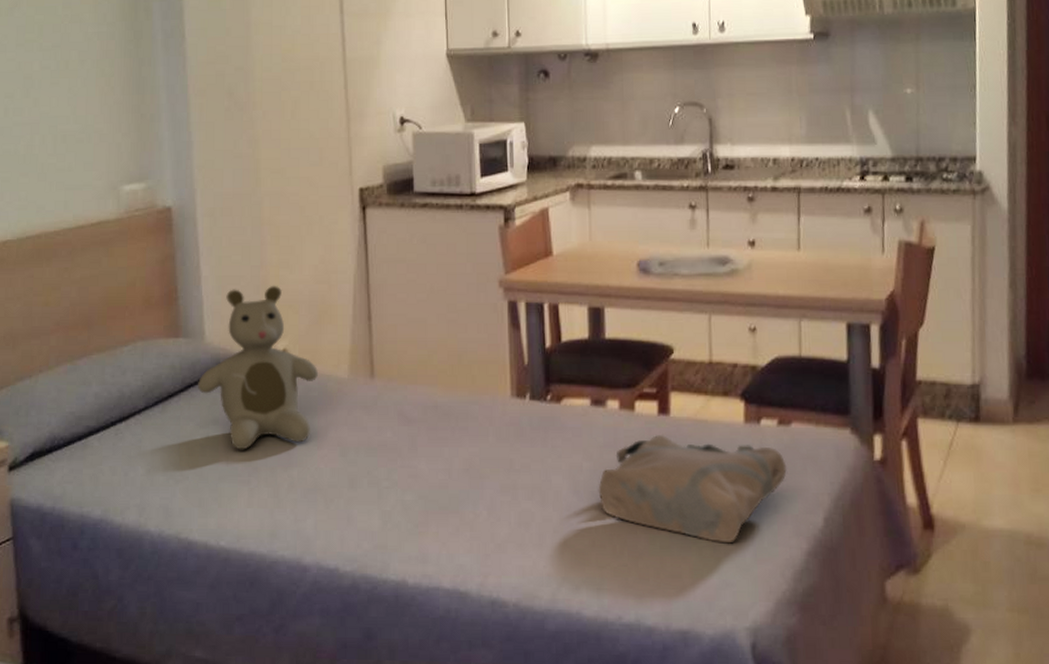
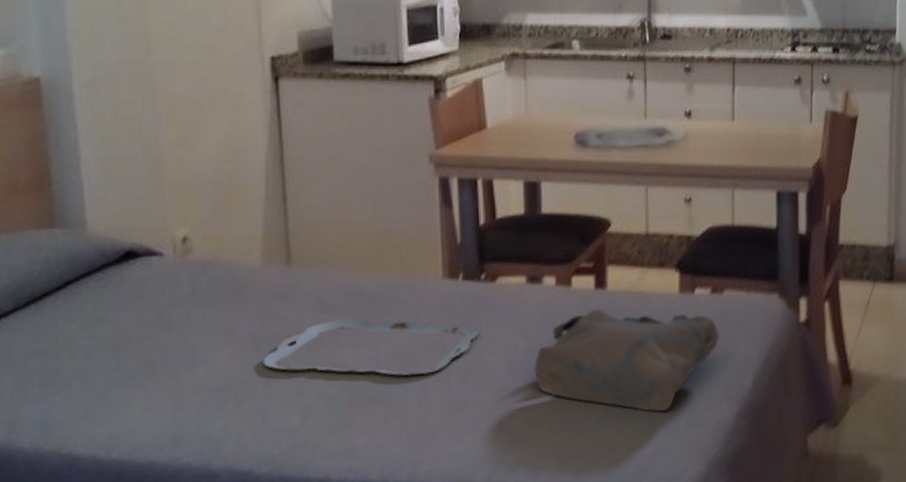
teddy bear: present [198,285,318,450] -> none [80,165,225,351]
serving tray: none [348,430,545,490] -> present [263,318,479,376]

